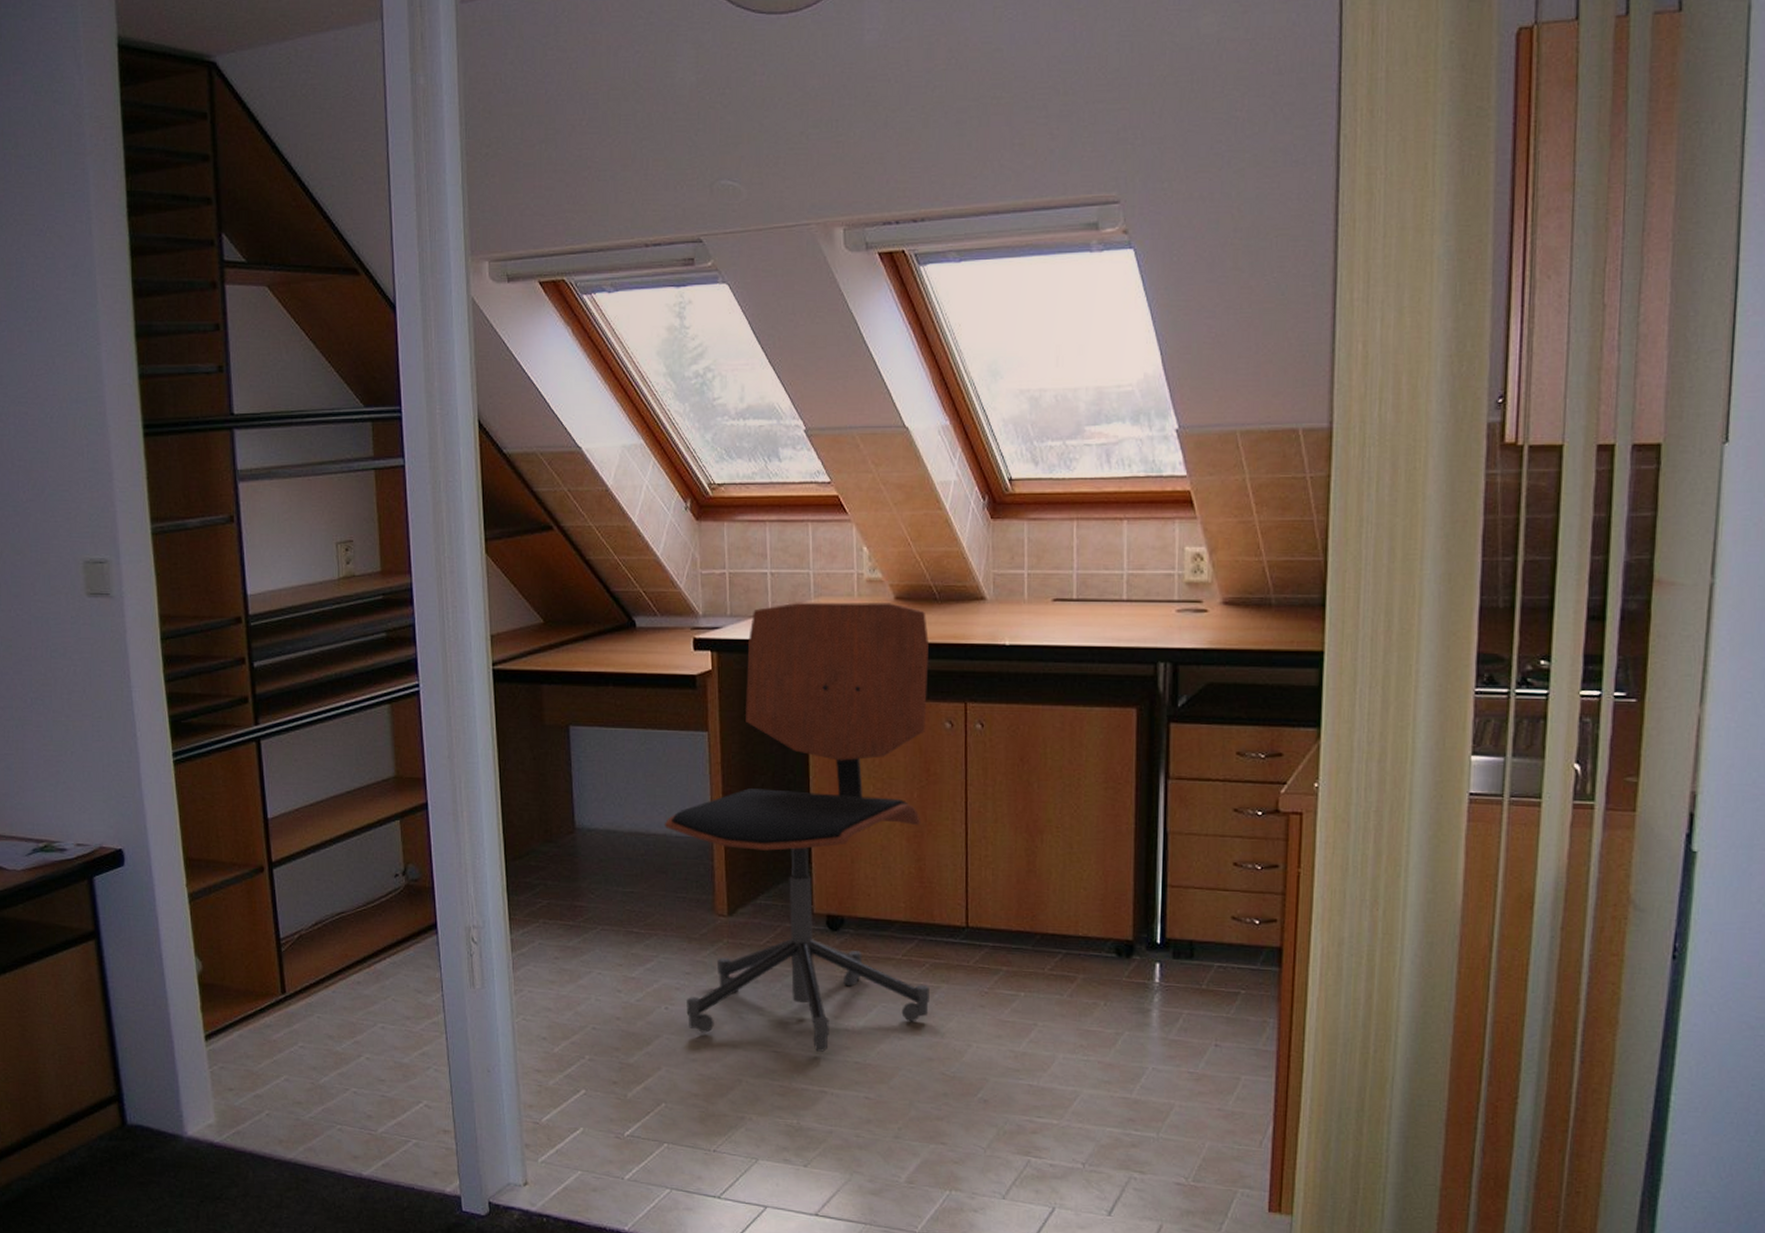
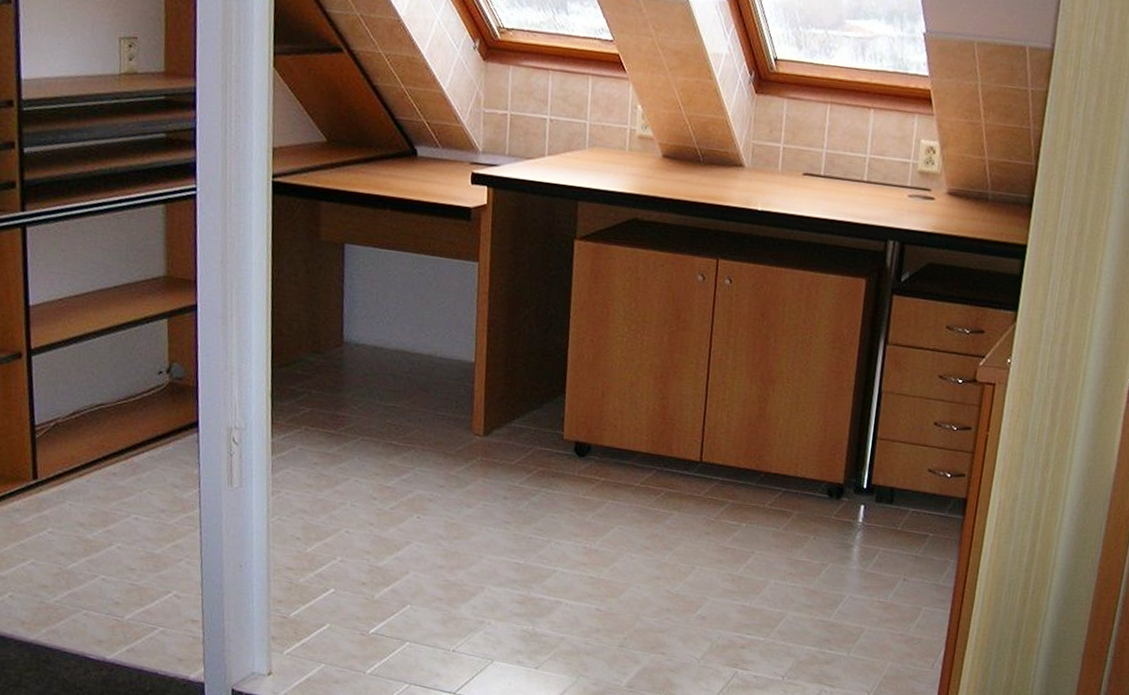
office chair: present [664,602,930,1052] -> none [429,149,690,566]

